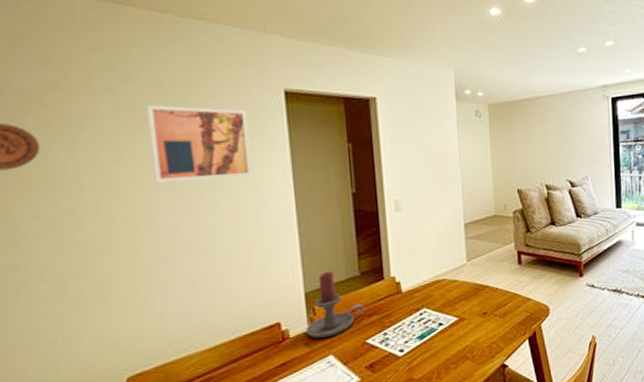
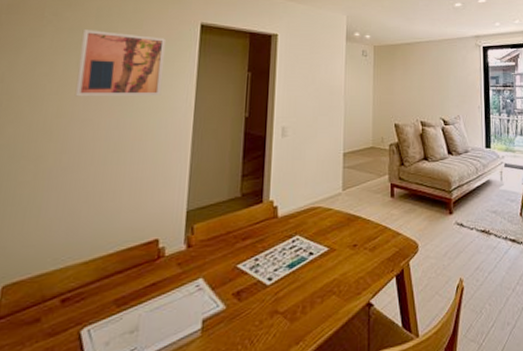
candle holder: present [306,271,364,339] -> none [181,190,240,259]

